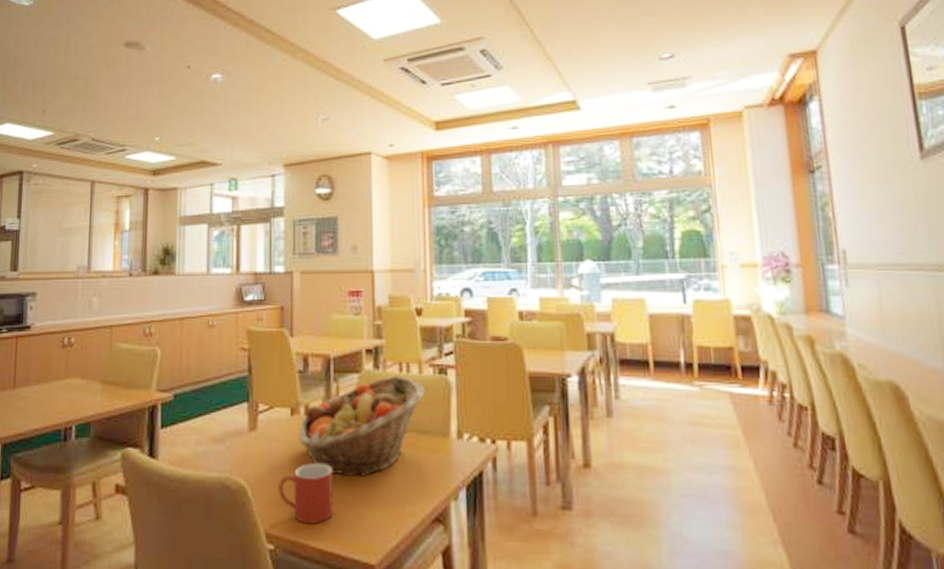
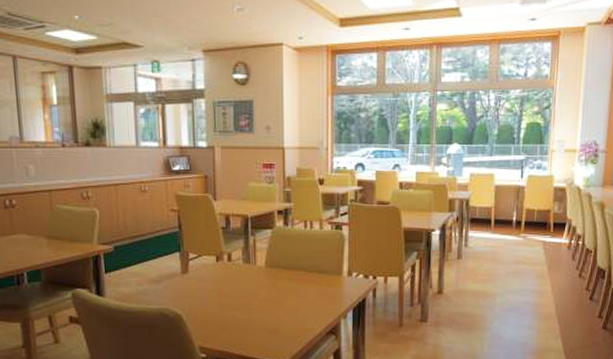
mug: present [278,463,333,524] -> none [208,296,252,339]
fruit basket: present [298,375,425,477] -> none [223,231,324,305]

